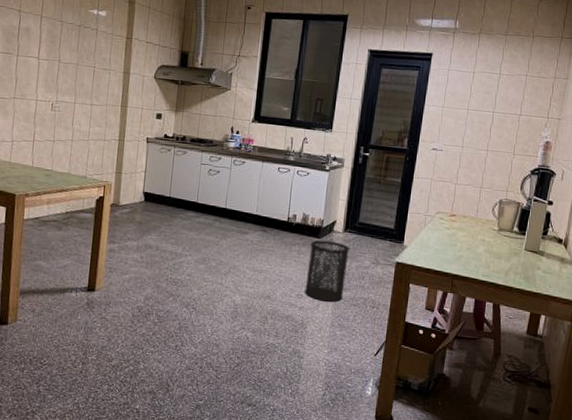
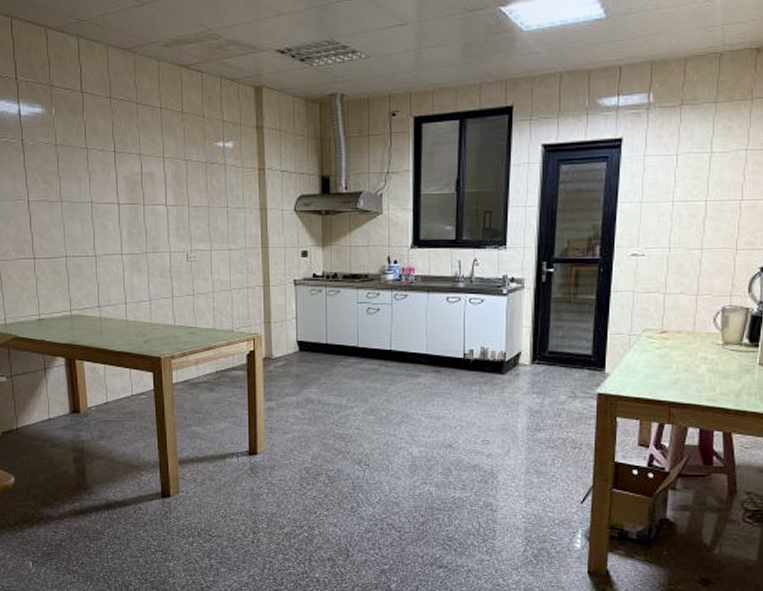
trash can: present [305,239,351,302] -> none [492,375,541,446]

